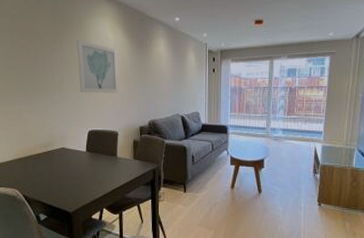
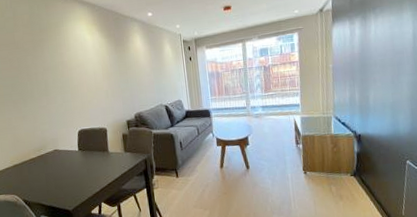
wall art: present [76,39,119,93] -> none [56,45,103,95]

